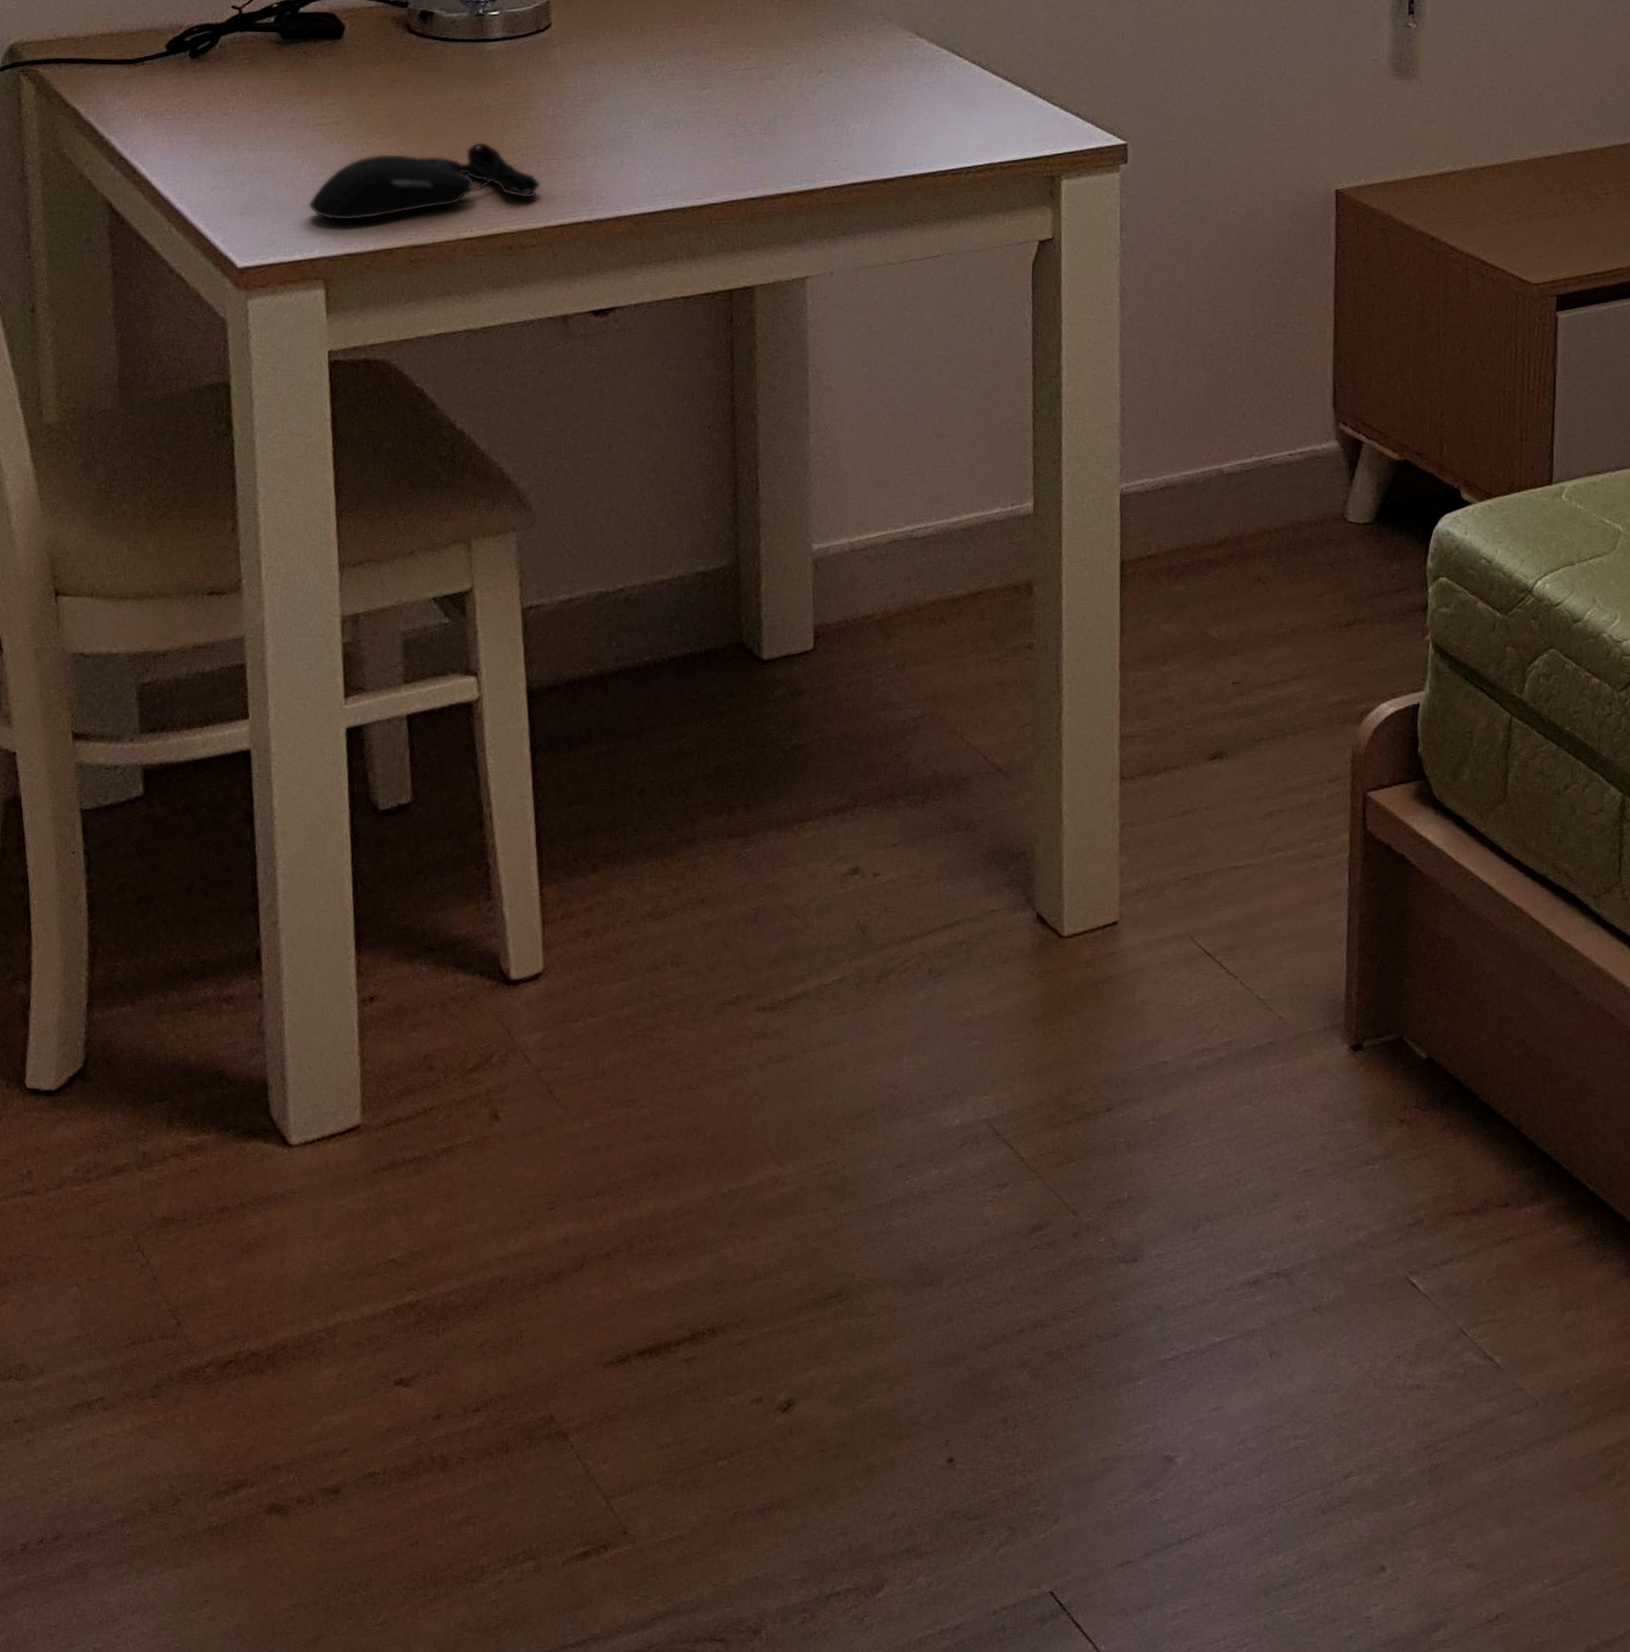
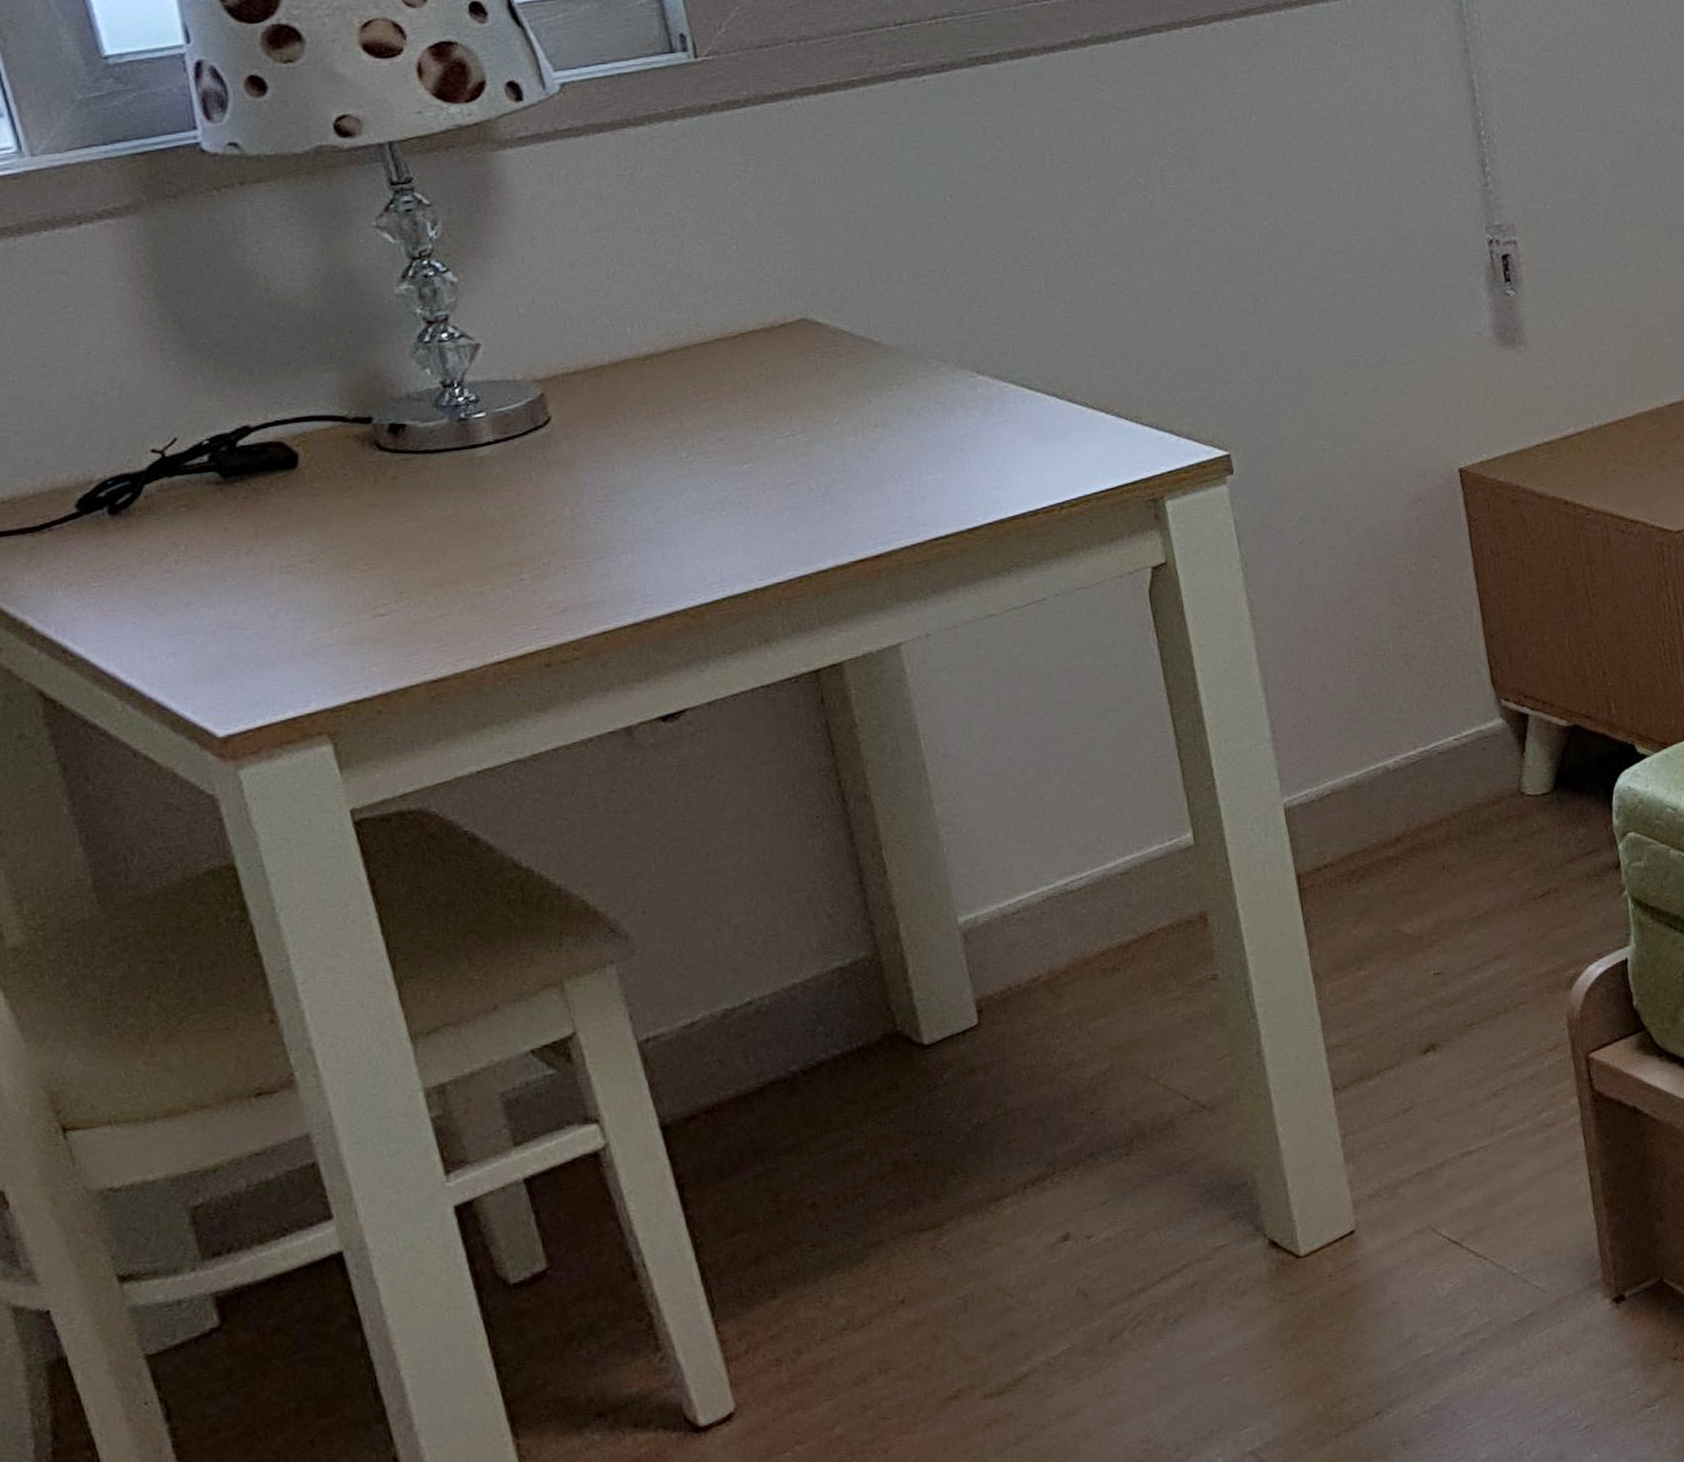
computer mouse: present [307,141,541,221] -> none [292,556,572,669]

